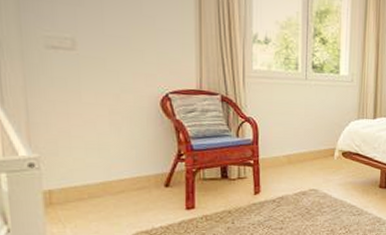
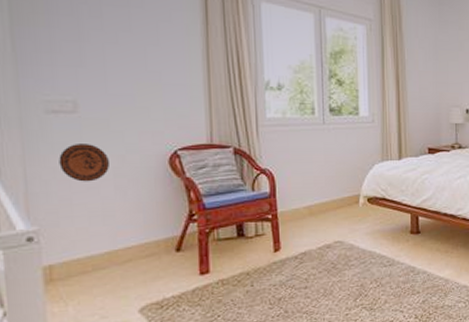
decorative plate: none [58,79,105,117] -> present [59,144,109,182]

